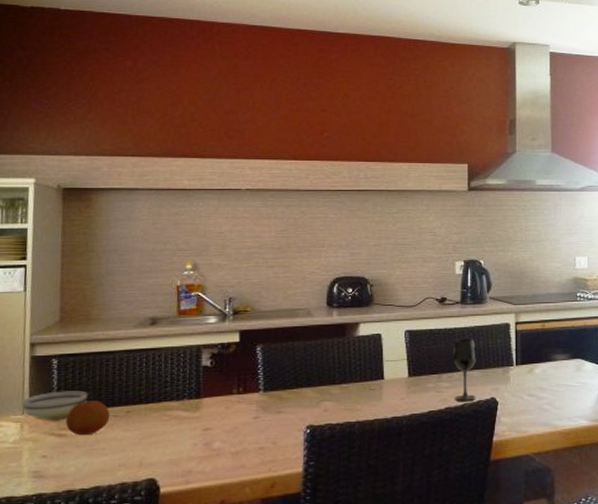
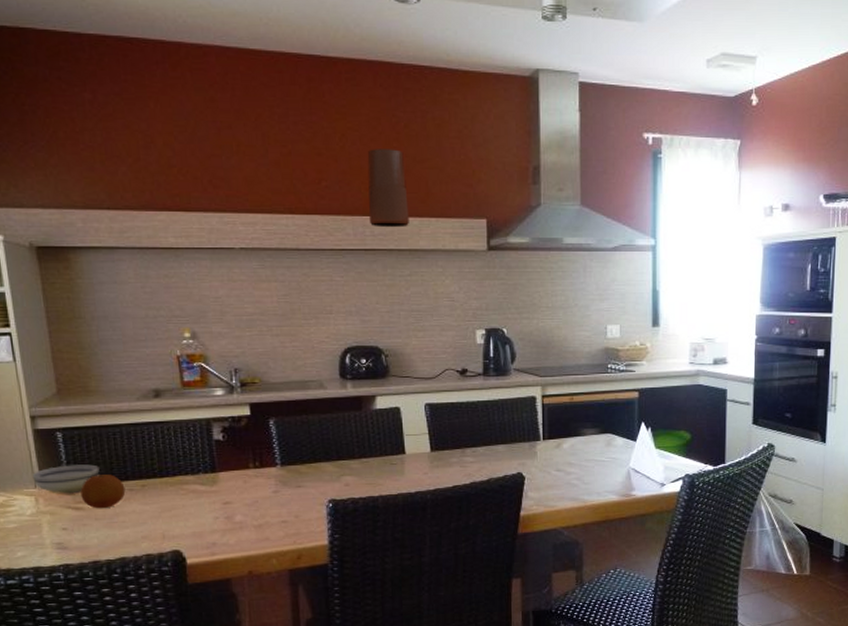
vase: none [363,106,399,172] -> present [367,149,409,228]
wine glass: present [453,338,476,402] -> none [477,412,502,477]

